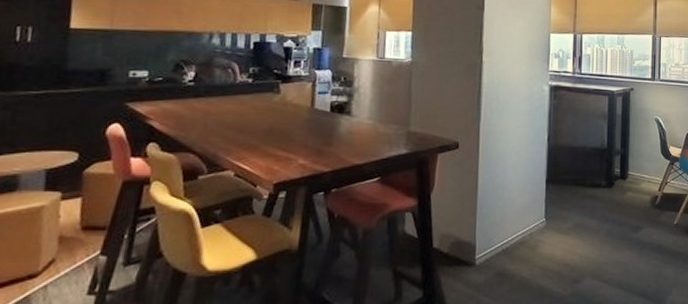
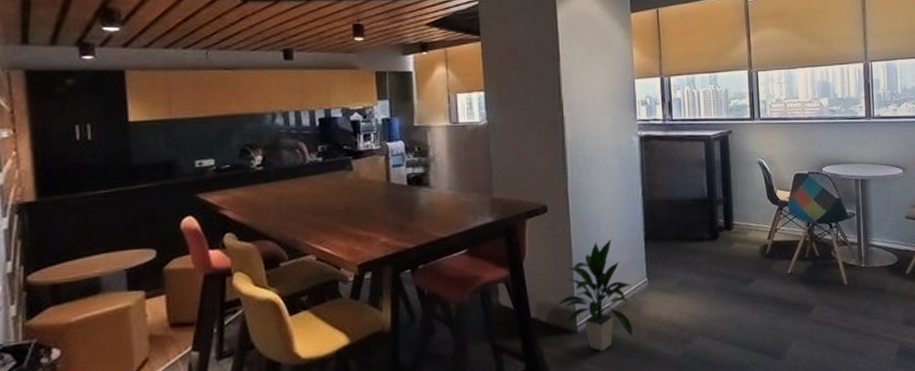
indoor plant: none [458,178,530,285] -> present [556,239,634,351]

